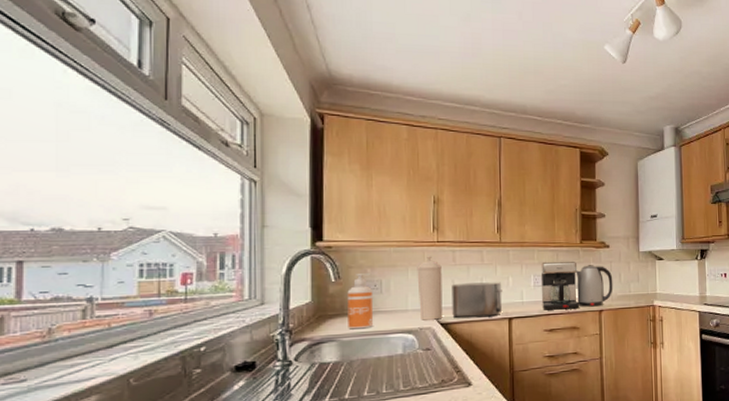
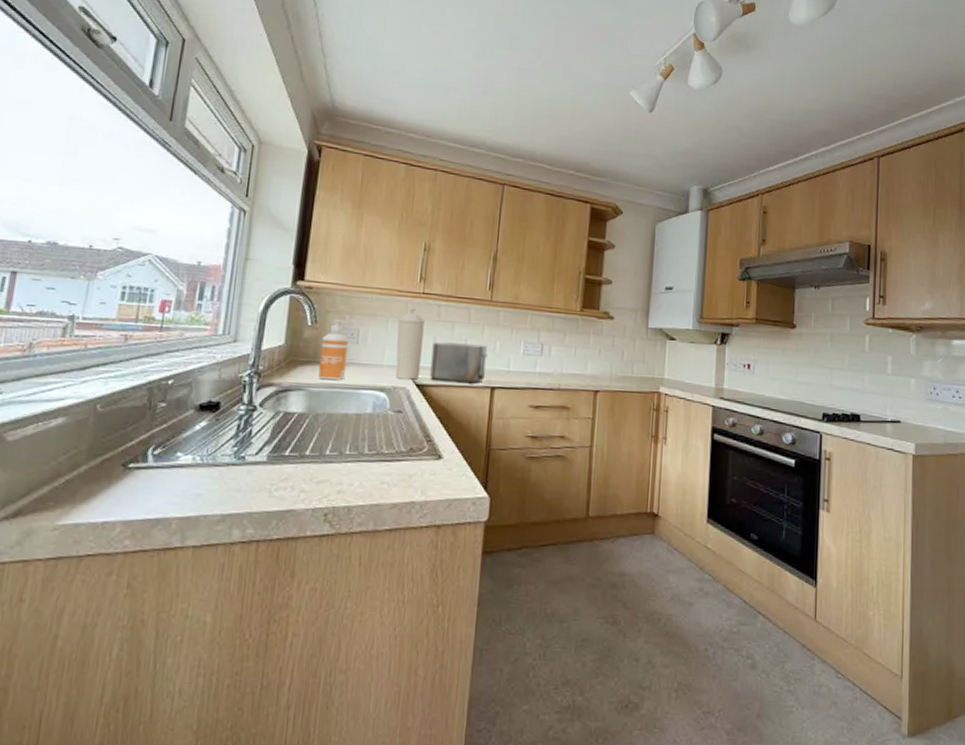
coffee maker: present [540,262,580,310] -> none [529,329,575,386]
kettle: present [576,265,613,307] -> none [570,336,615,386]

